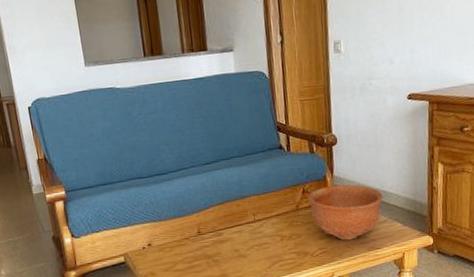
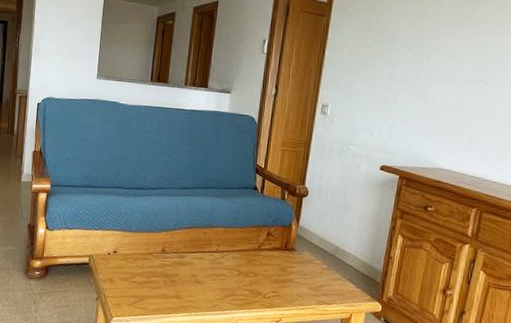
bowl: present [308,184,383,240] -> none [270,233,341,290]

